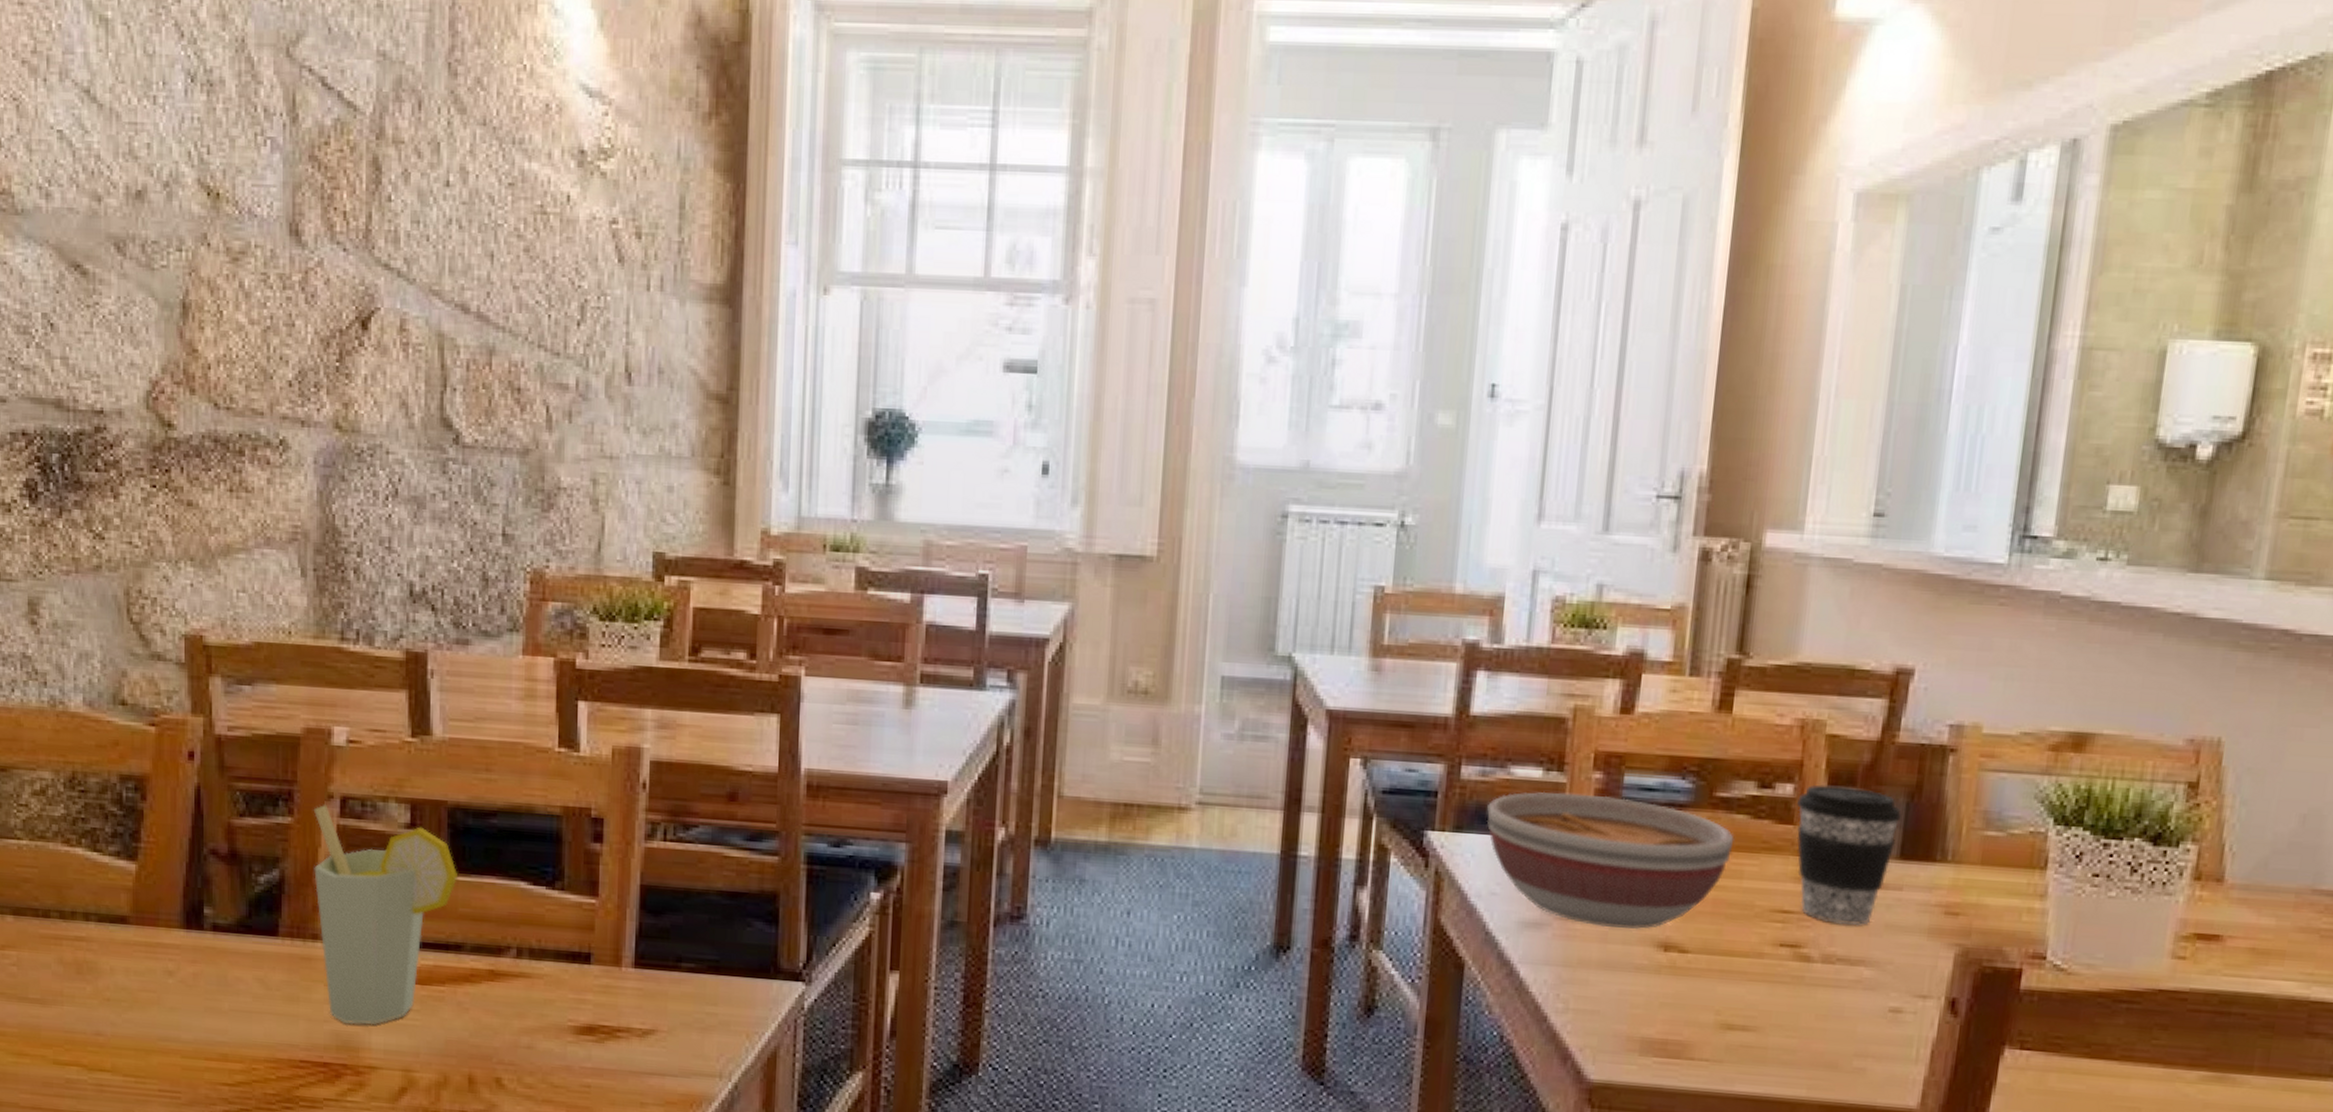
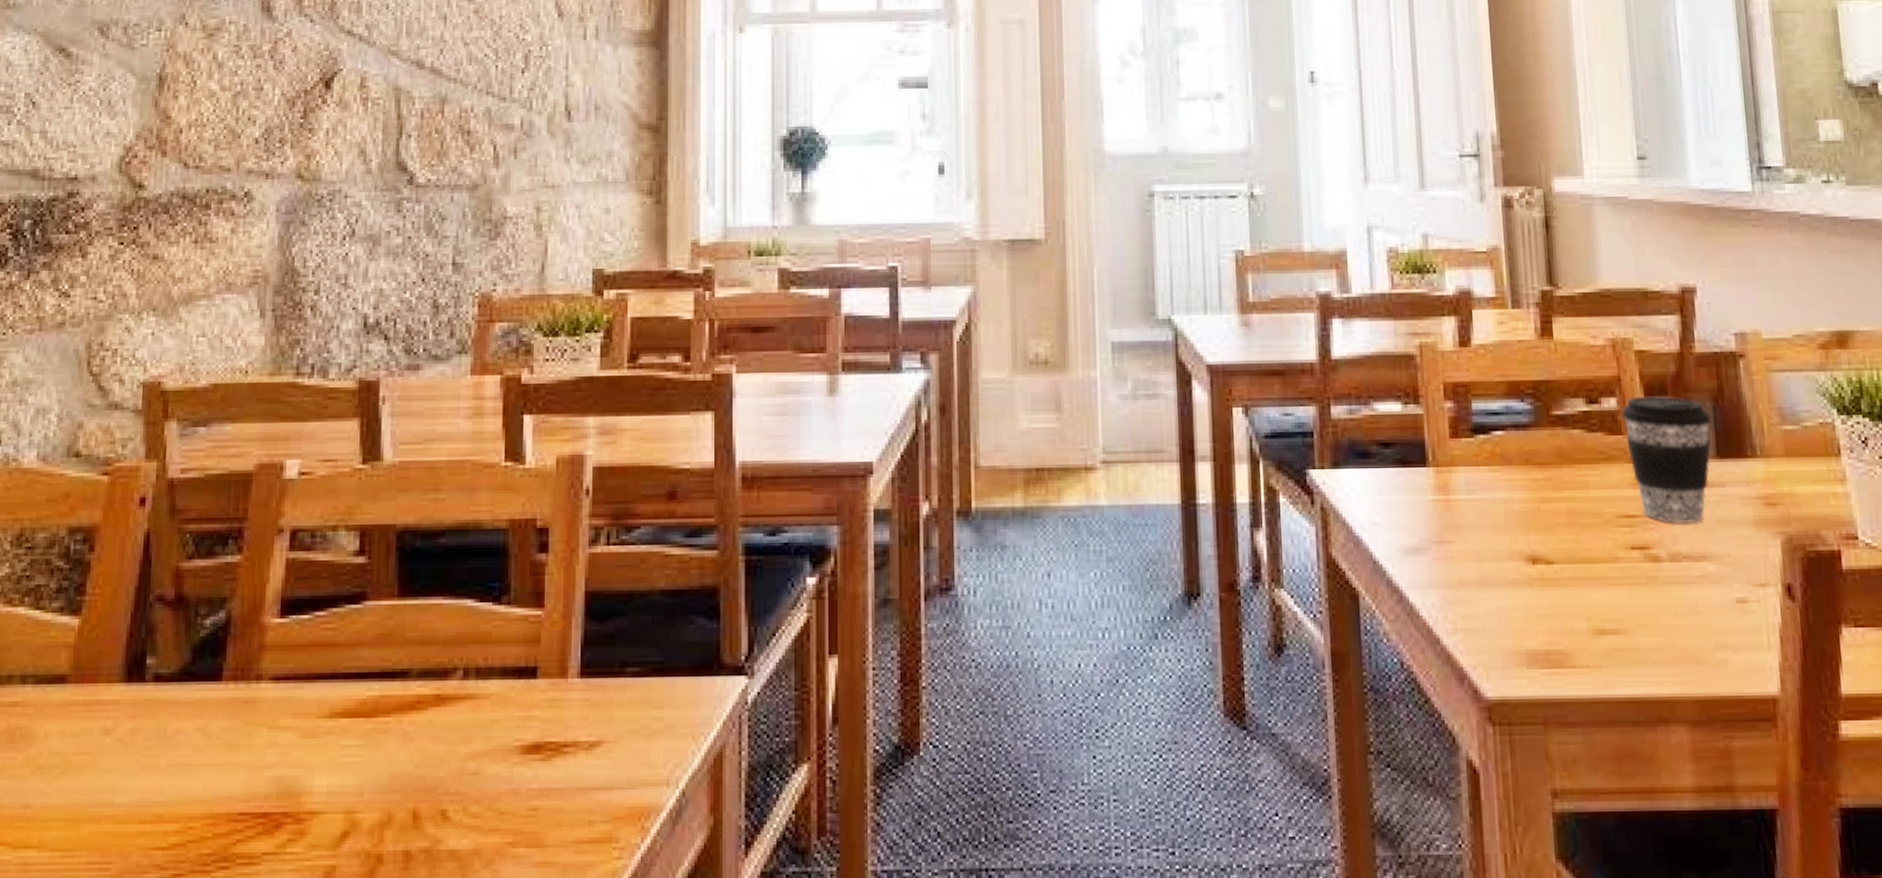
cup: present [313,805,459,1024] -> none [261,539,406,767]
bowl: present [1486,791,1734,929] -> none [1358,423,1575,546]

